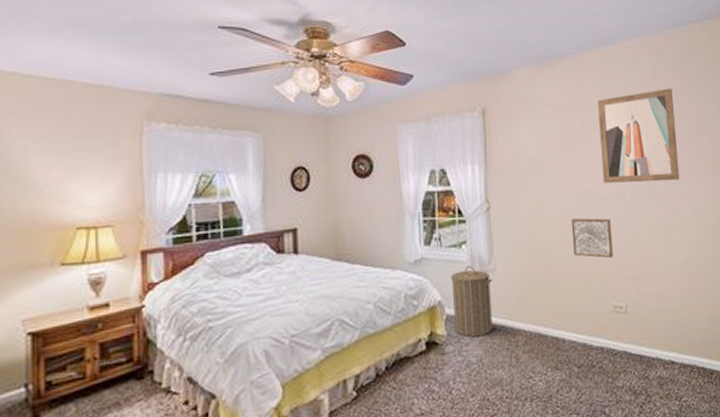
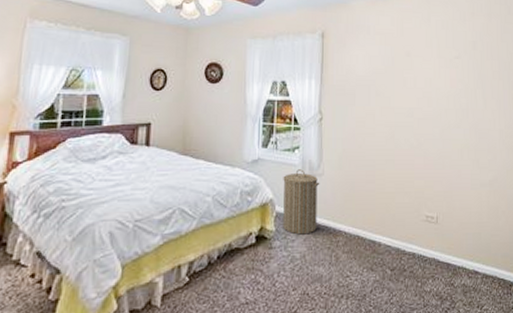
wall art: present [571,218,614,259] -> none [392,134,429,172]
wall art: present [597,88,680,183] -> none [421,27,489,108]

